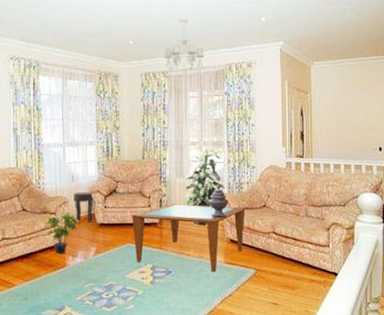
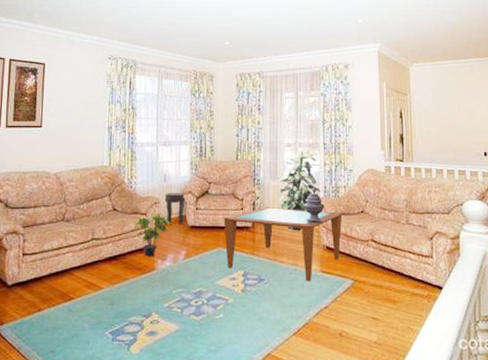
chandelier: present [164,19,205,75] -> none [260,20,301,76]

